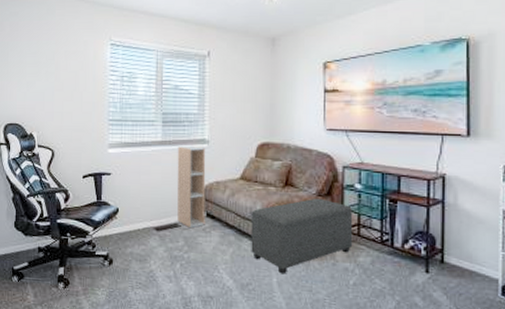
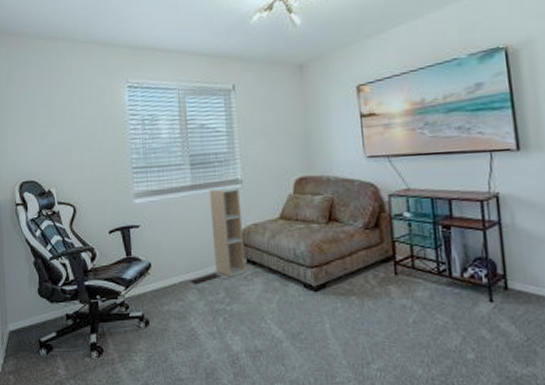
ottoman: present [251,198,353,274] -> none [295,231,408,319]

